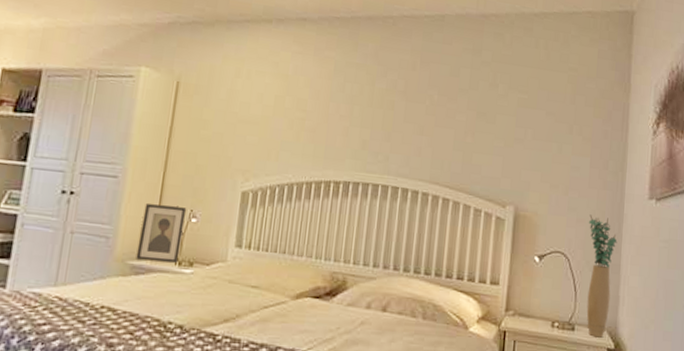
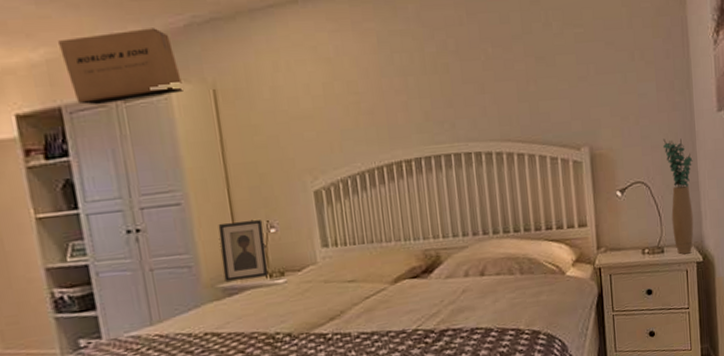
box: none [57,14,153,79] -> present [58,28,183,105]

